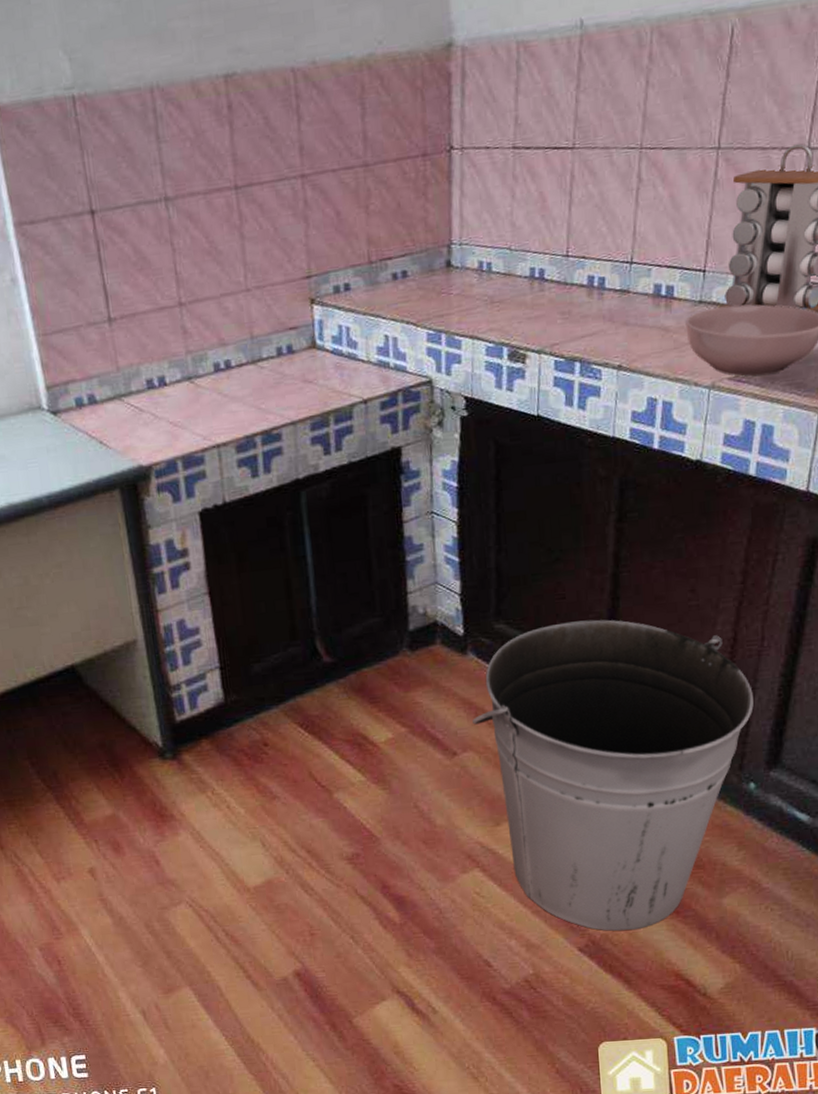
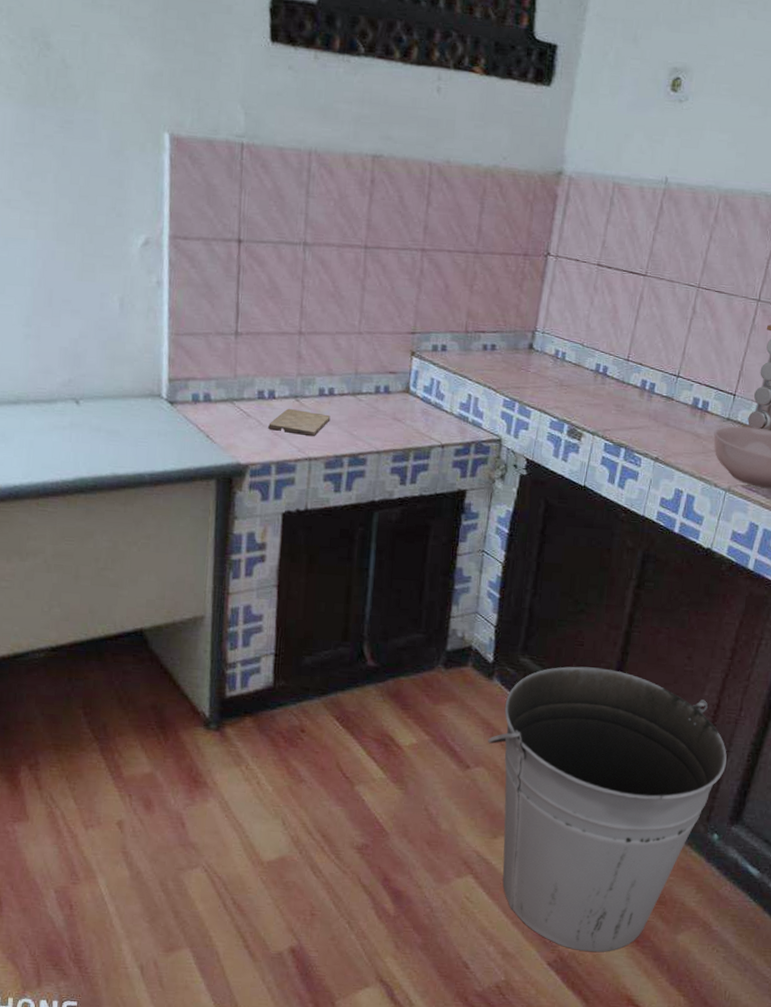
cutting board: none [165,391,233,422] -> present [268,408,331,436]

